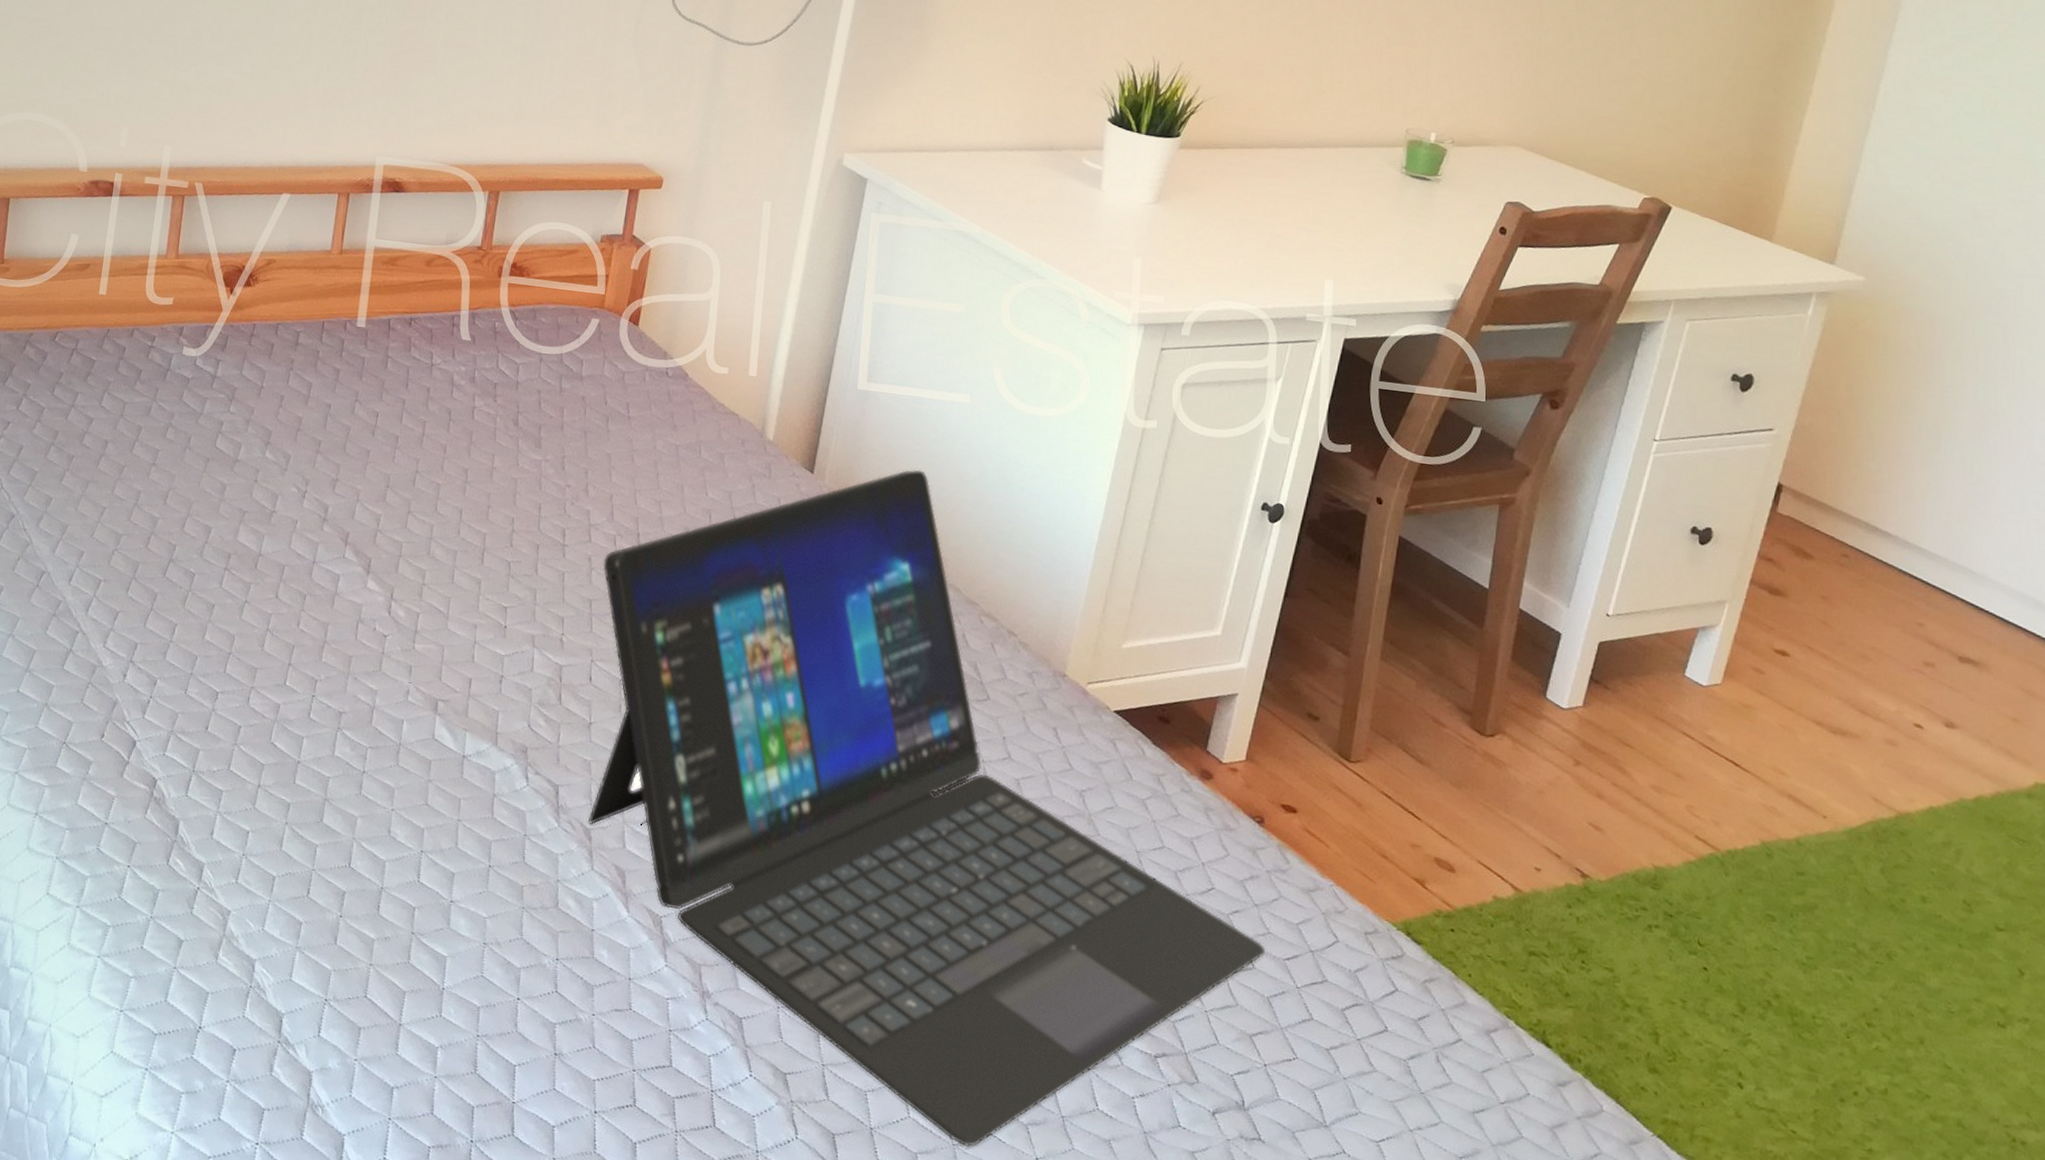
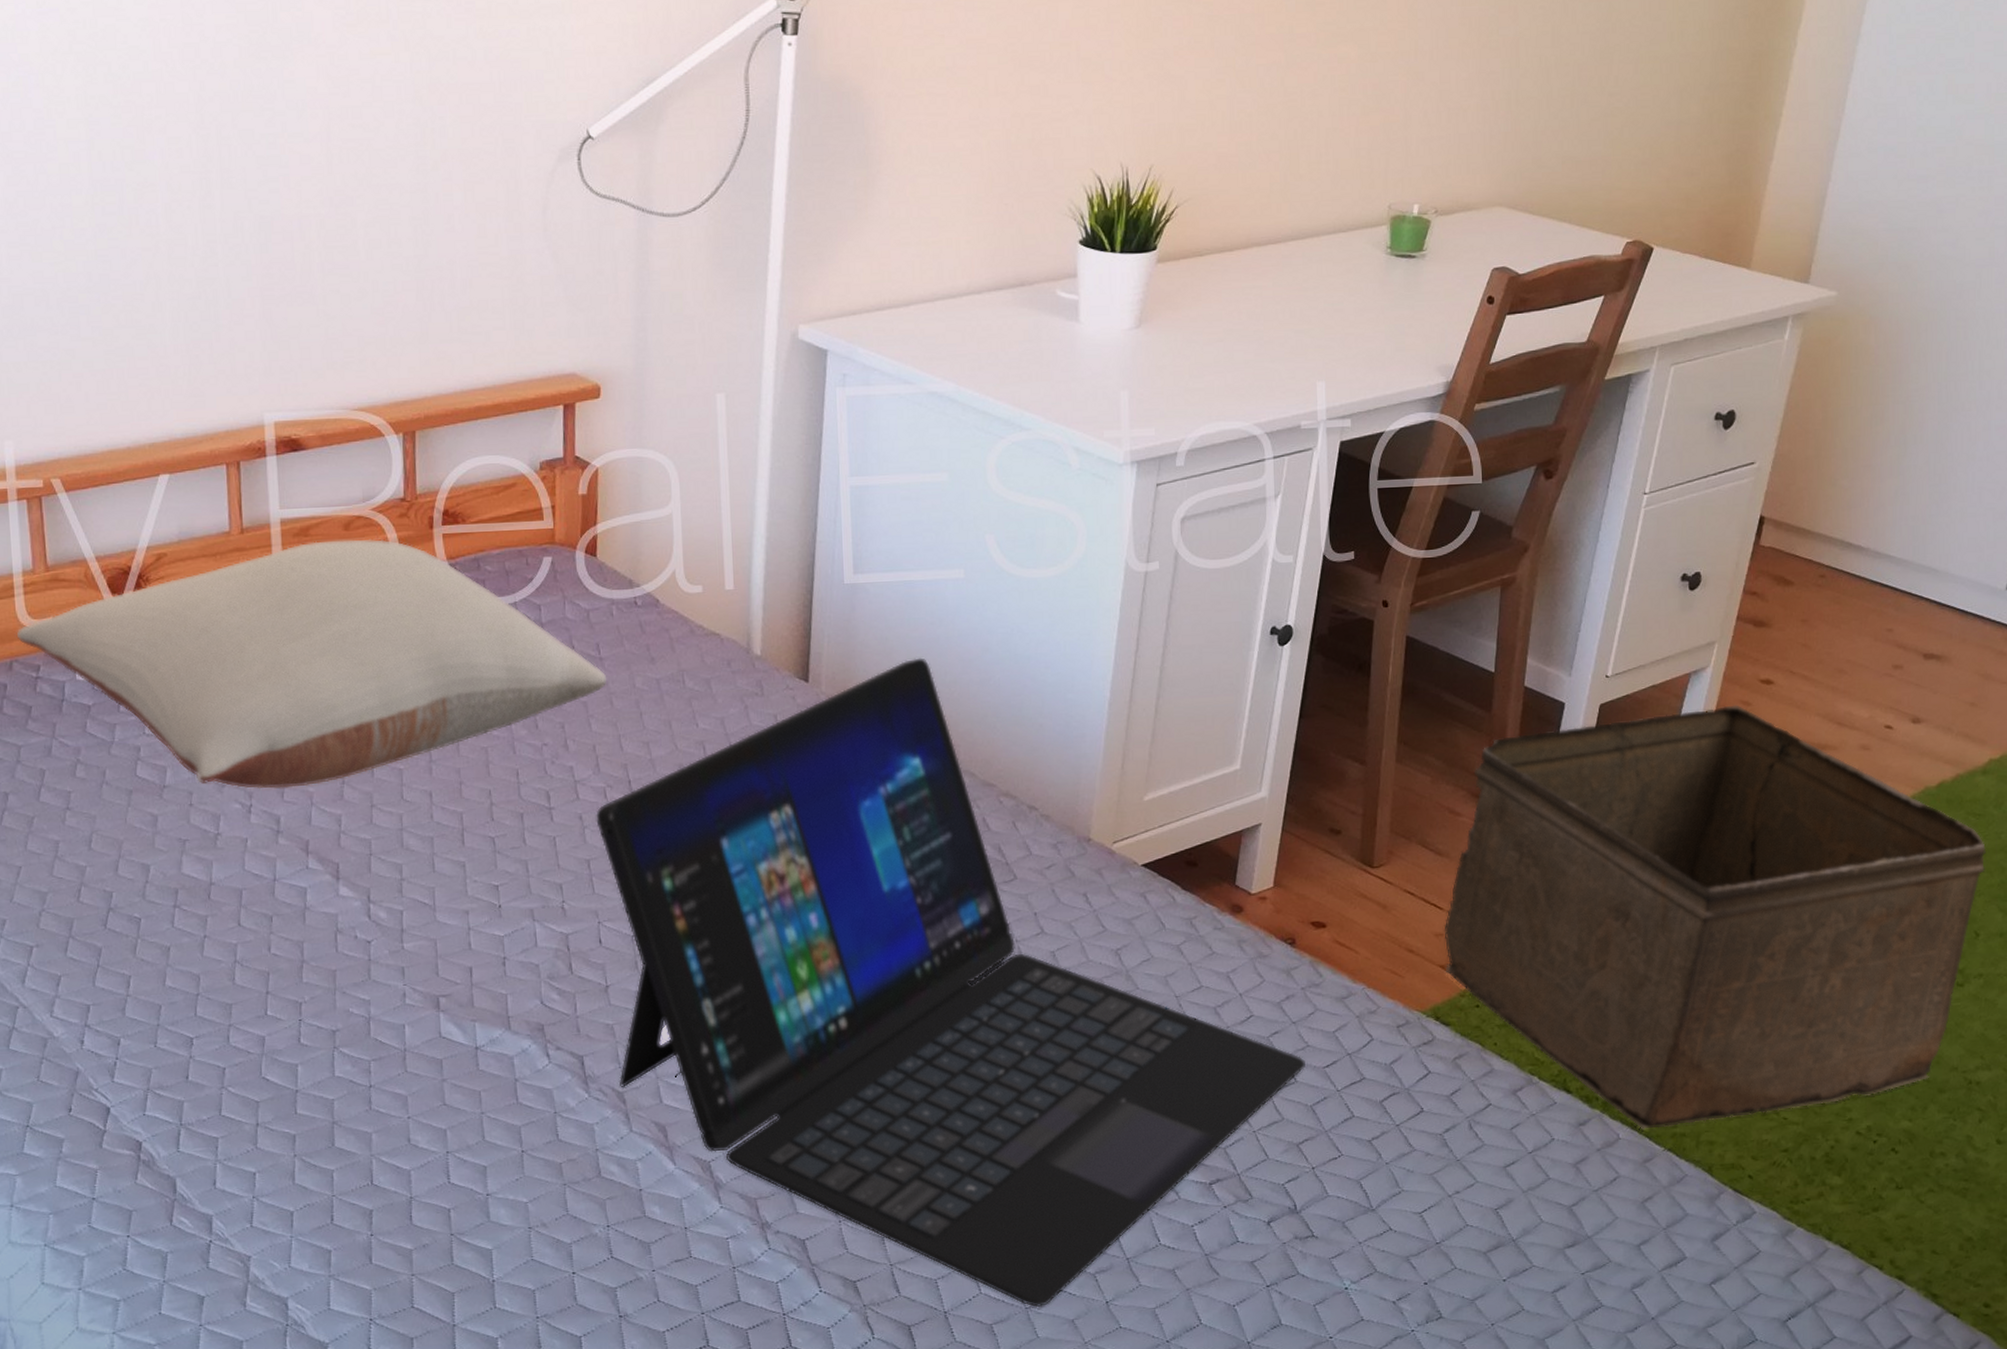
pillow: none [141,271,632,484] -> present [16,538,608,789]
storage bin: none [1420,655,2031,1129] -> present [1444,705,1986,1130]

